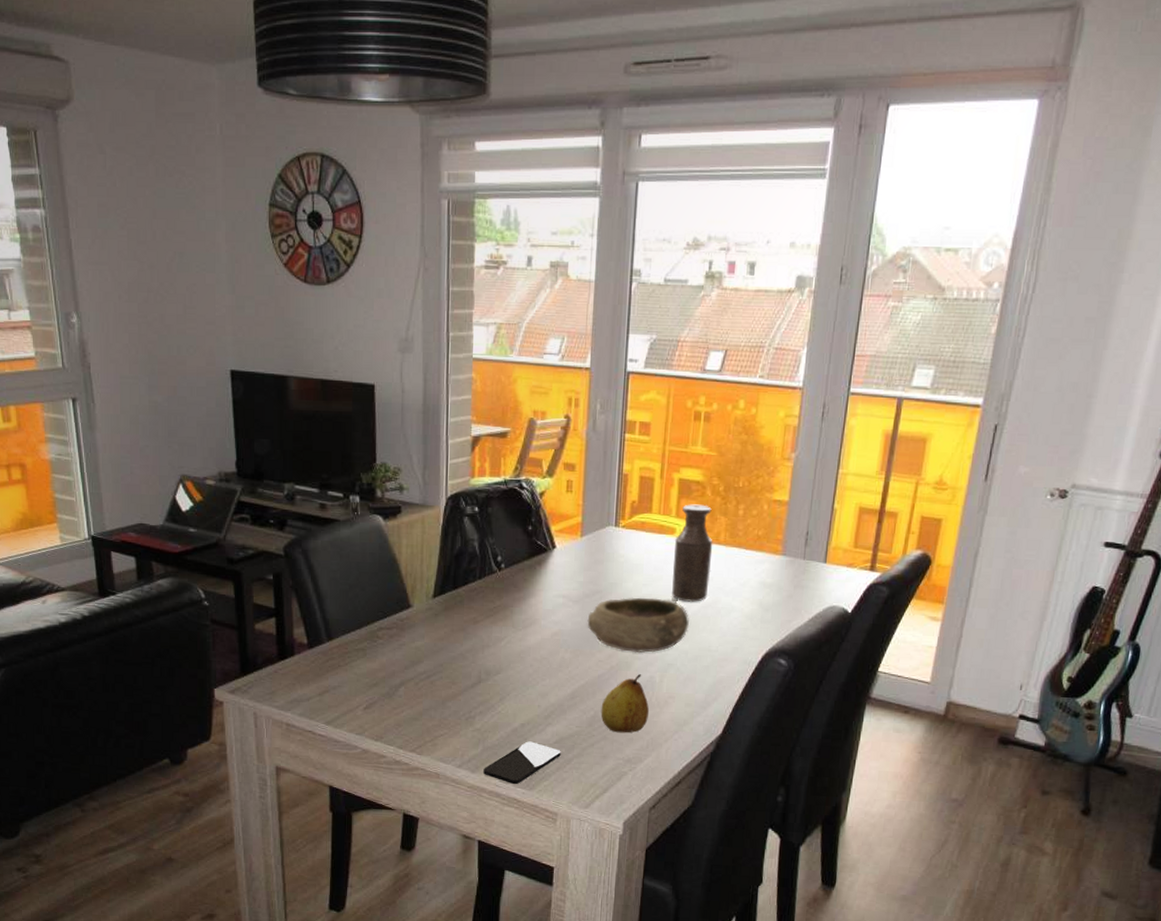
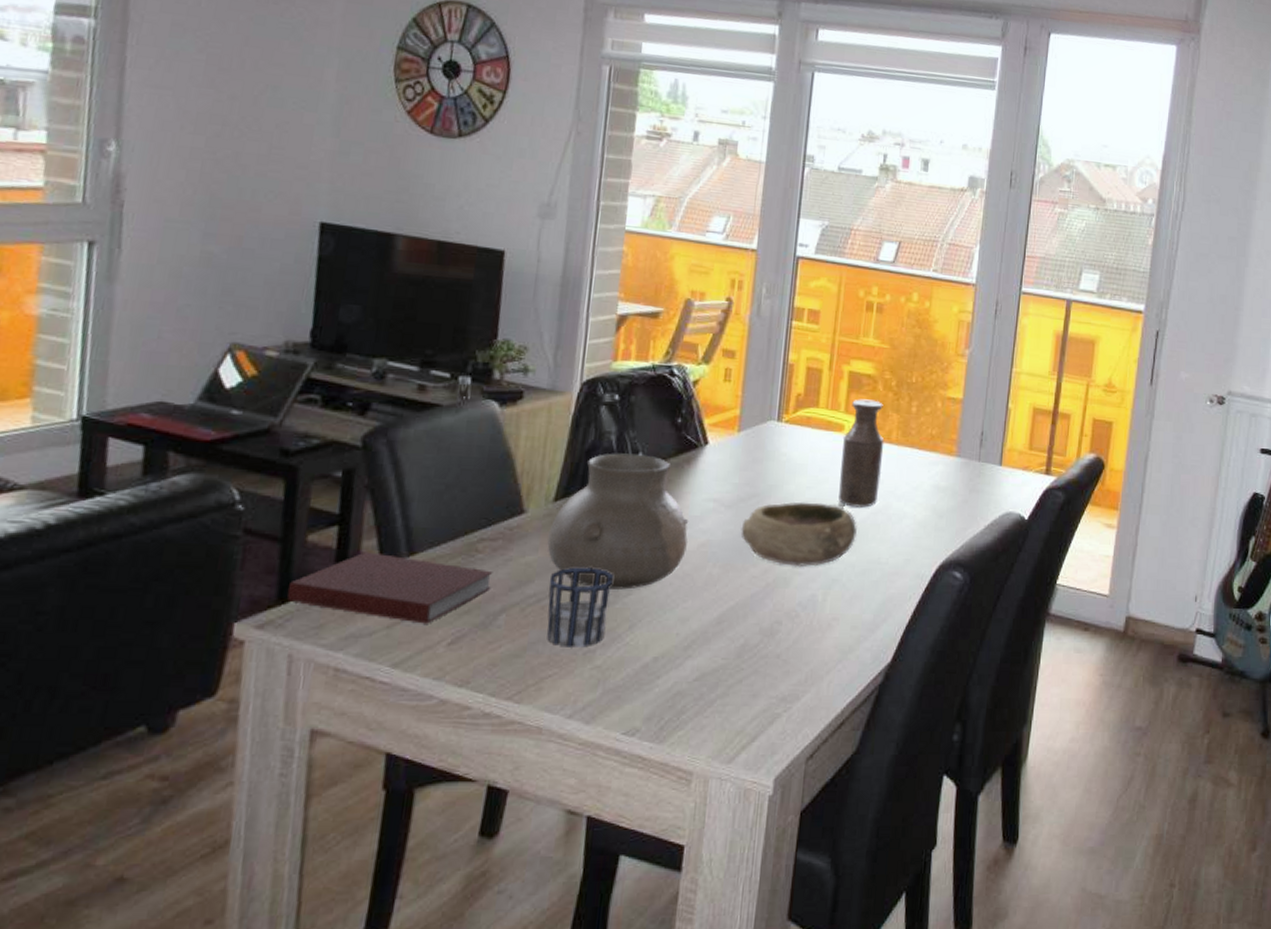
notebook: none [246,637,392,693] -> present [287,552,493,624]
vase: none [431,557,543,670] -> present [547,453,689,590]
cup: none [435,651,484,714] -> present [547,567,613,648]
smartphone: present [483,741,561,785] -> none [601,679,702,738]
fruit: present [601,674,649,733] -> none [752,592,809,665]

